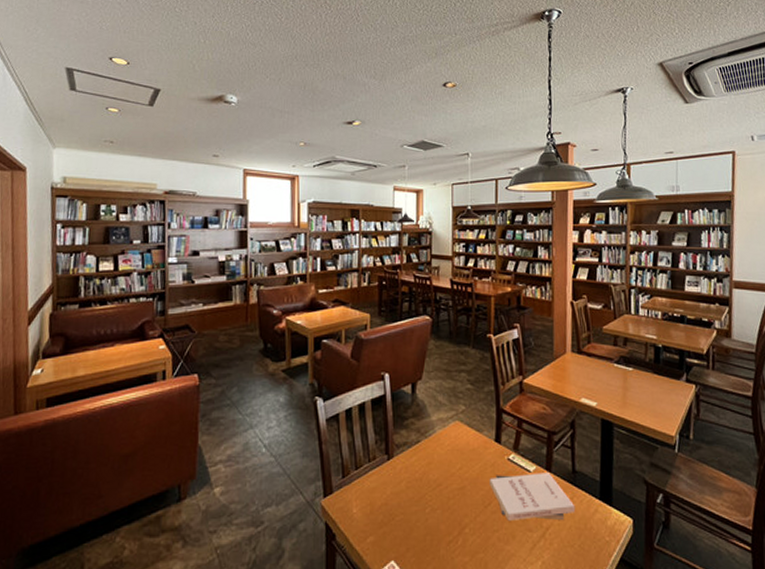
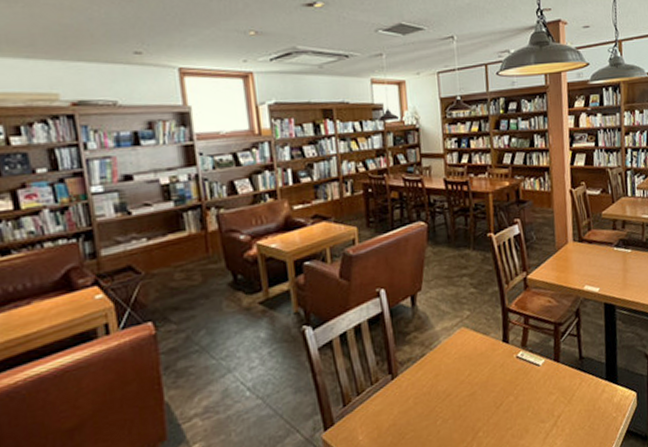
books: present [489,472,576,521] -> none [499,363,584,417]

